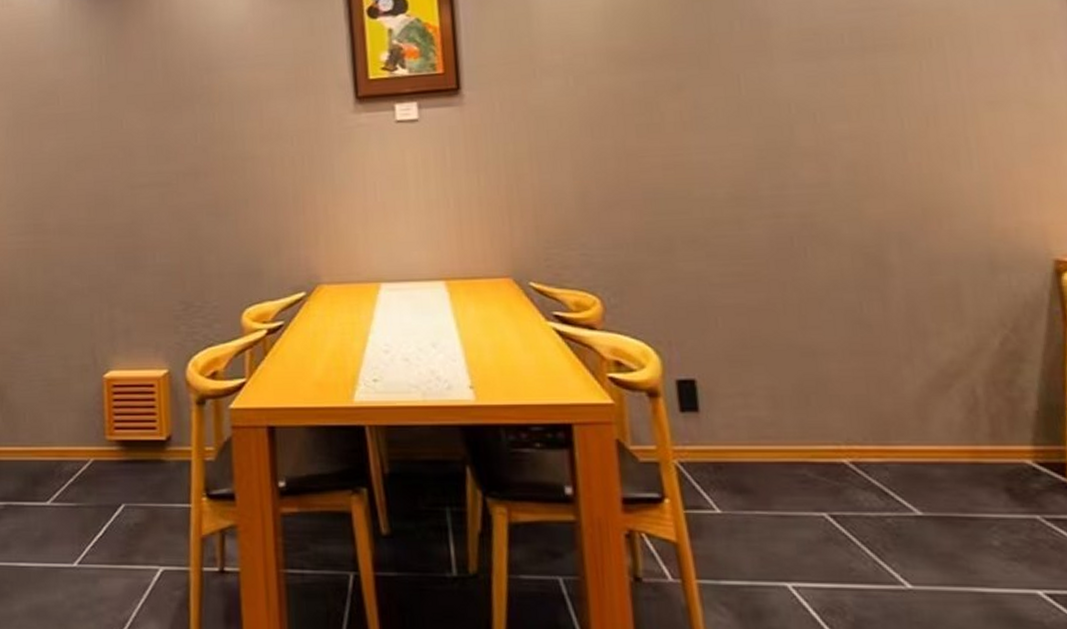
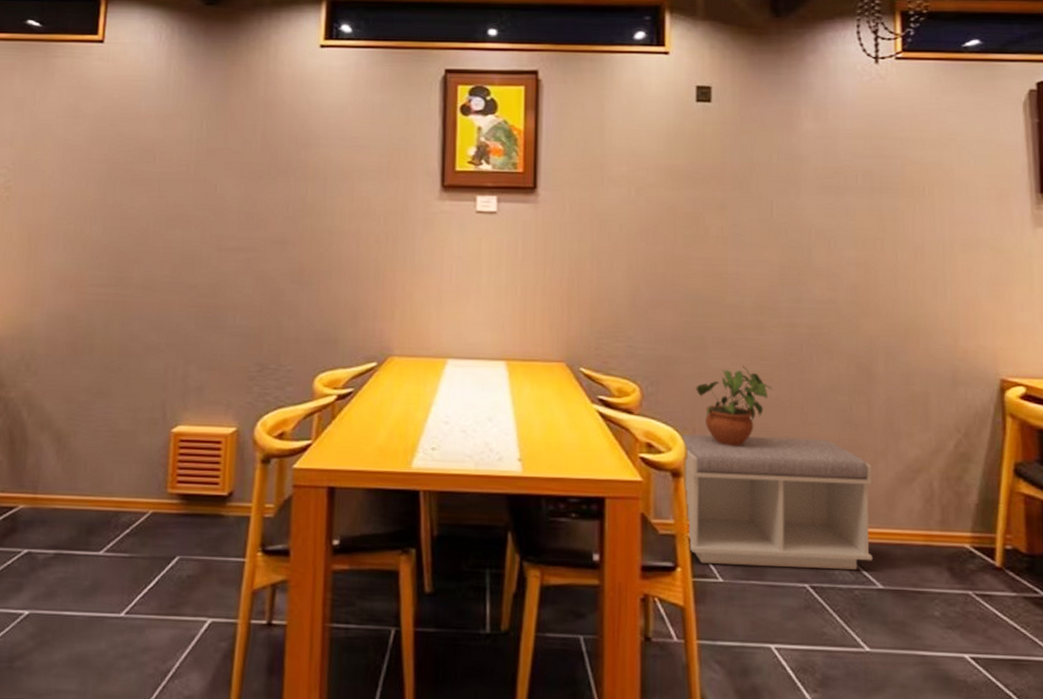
bench: none [650,345,906,495] -> present [670,434,873,570]
potted plant: none [667,266,760,359] -> present [696,366,772,446]

